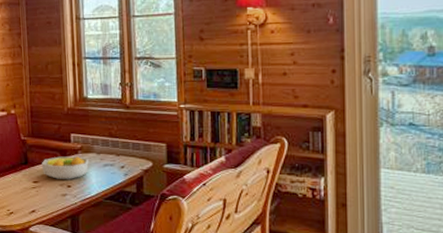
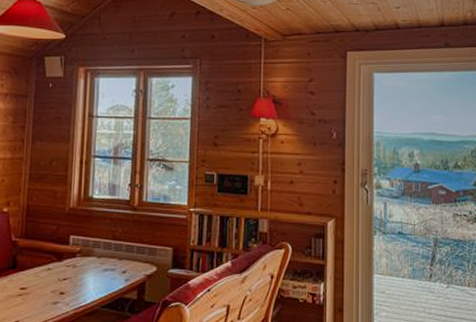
fruit bowl: present [41,156,89,179] -> none [32,260,88,285]

